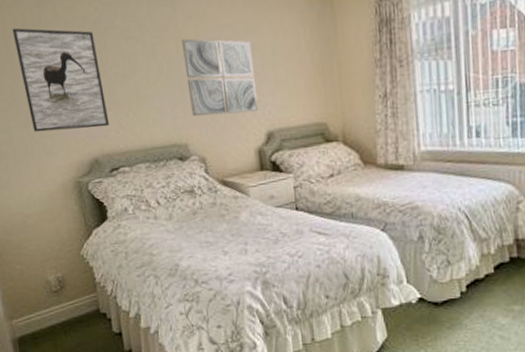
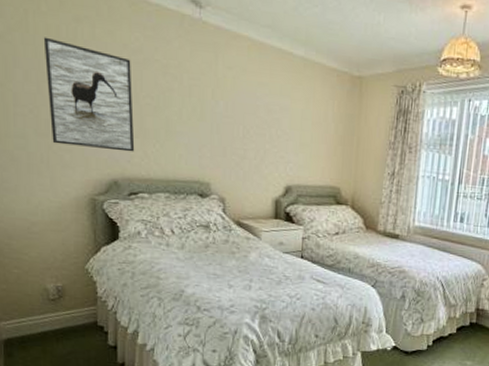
wall art: present [182,38,259,117] -> none [218,86,283,166]

